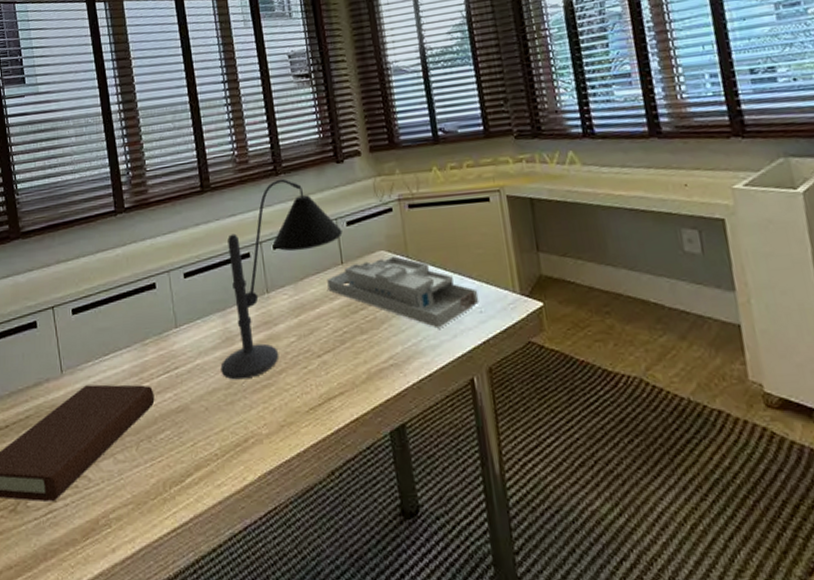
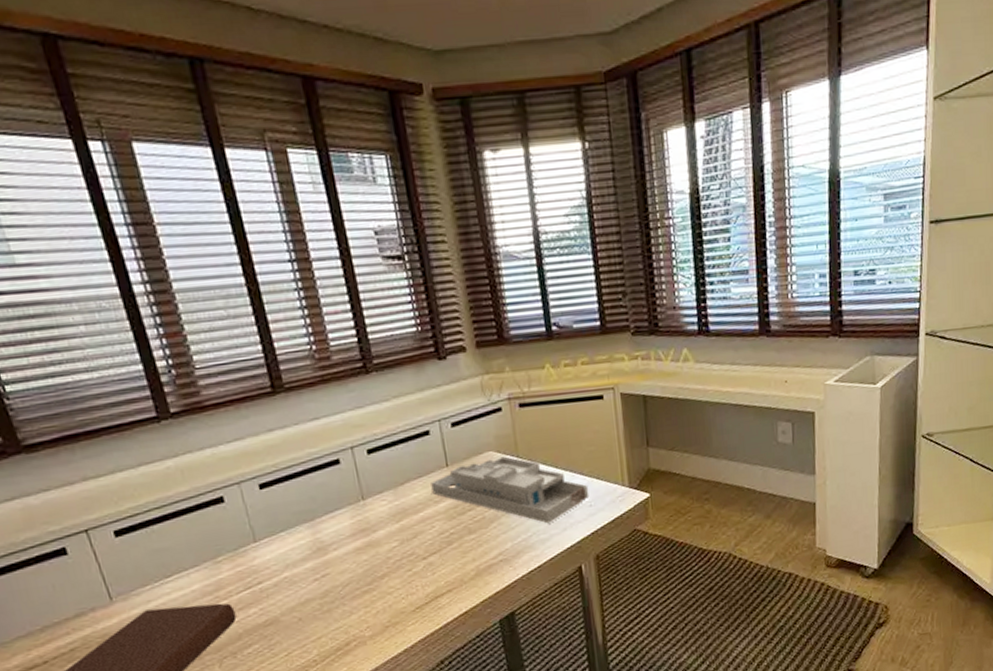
desk lamp: present [220,178,343,380] -> none [310,377,447,589]

